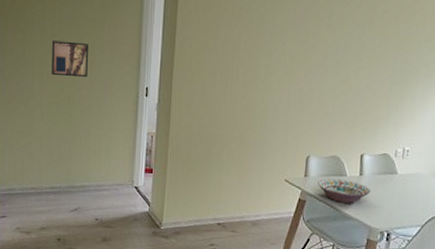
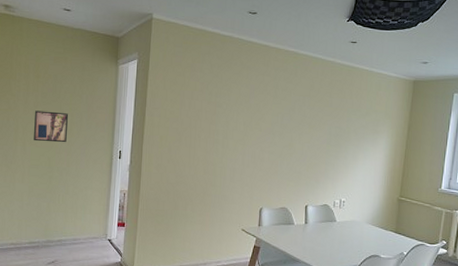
decorative bowl: present [318,178,370,203] -> none [270,227,314,248]

